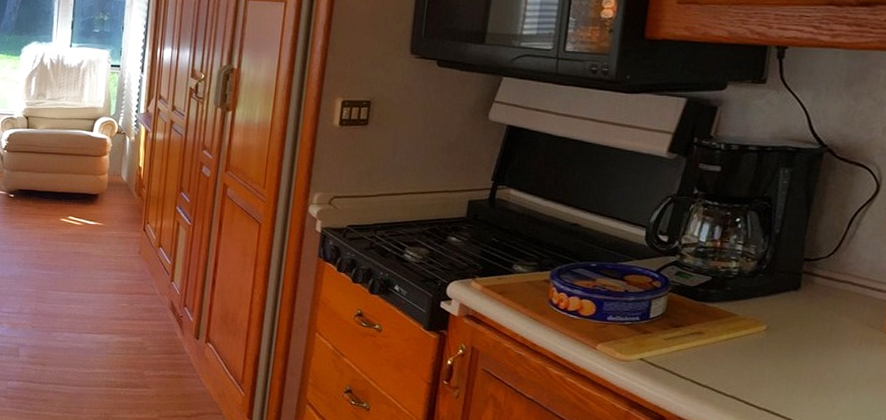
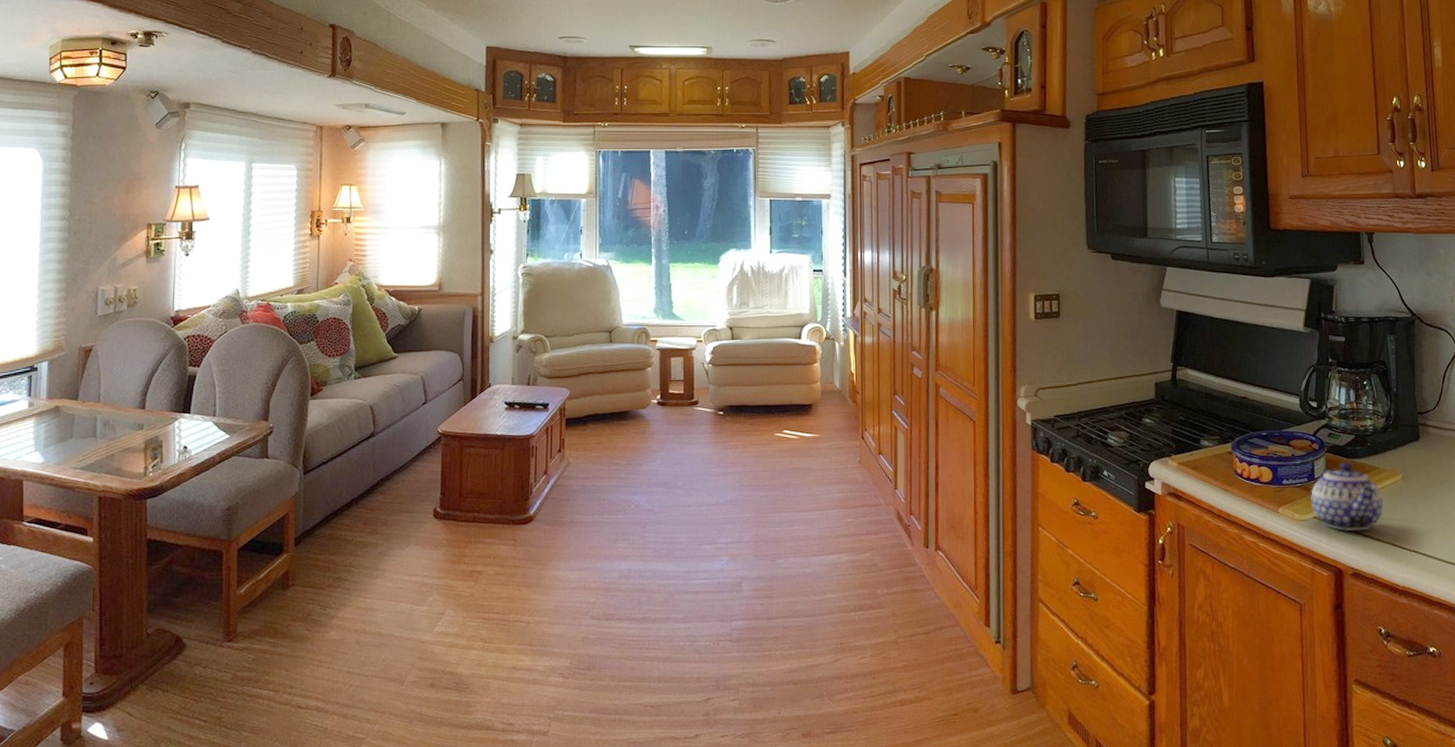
teapot: none [639,305,735,381] -> present [1311,462,1383,531]

